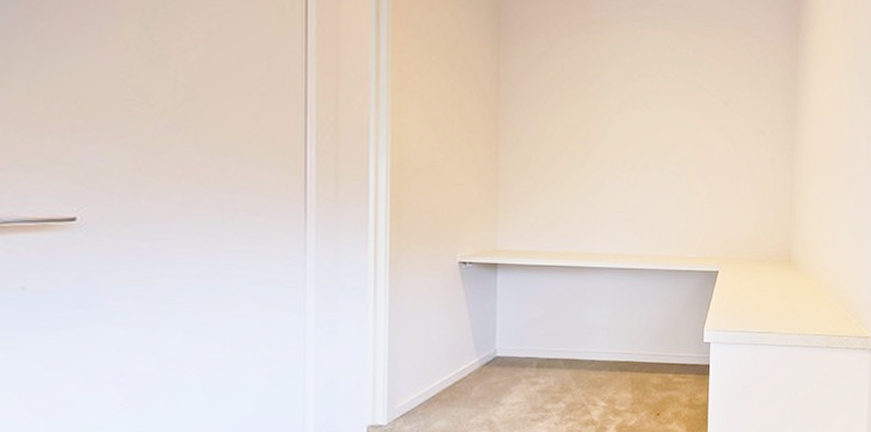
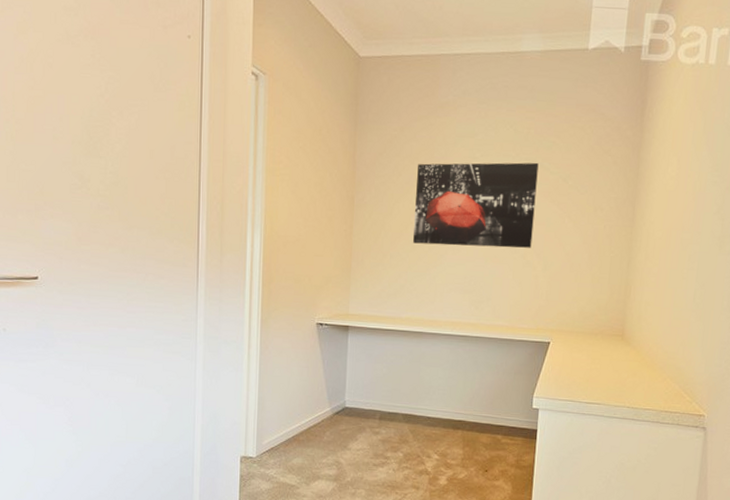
wall art: none [568,82,698,173] -> present [413,162,539,248]

